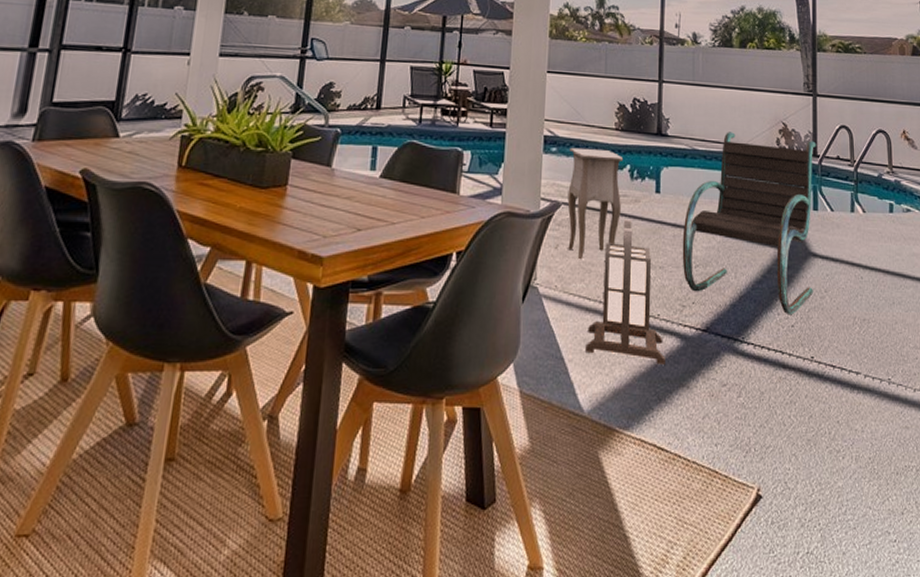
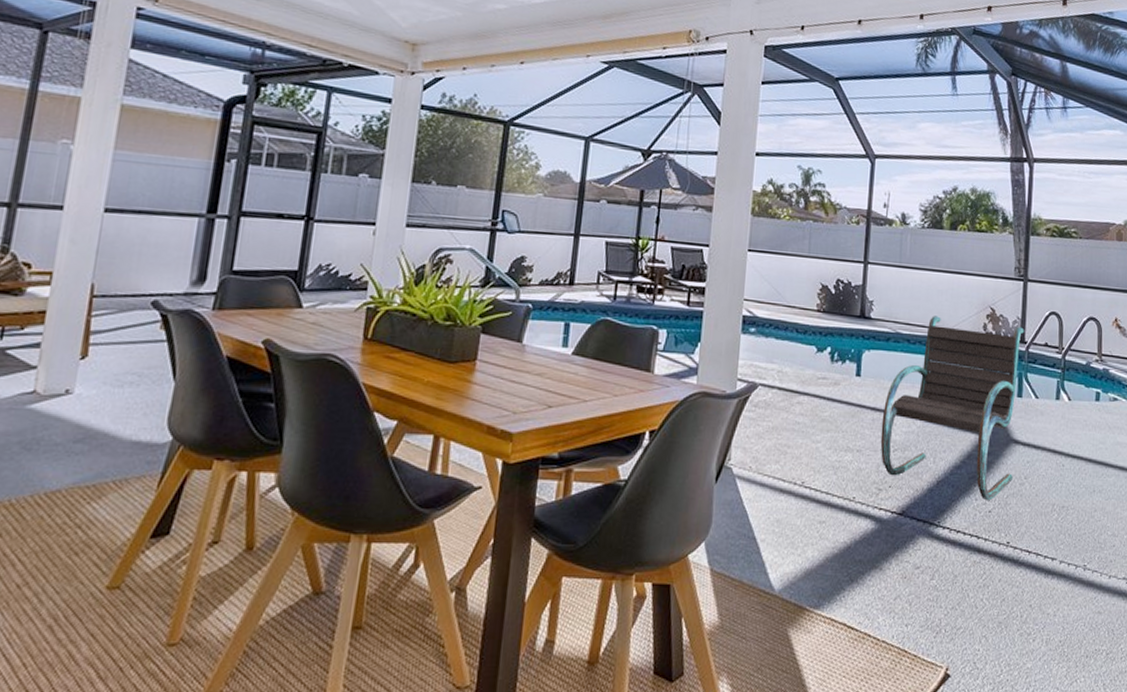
side table: present [553,147,624,260] -> none [749,328,824,442]
lantern: present [586,218,665,365] -> none [778,401,859,547]

